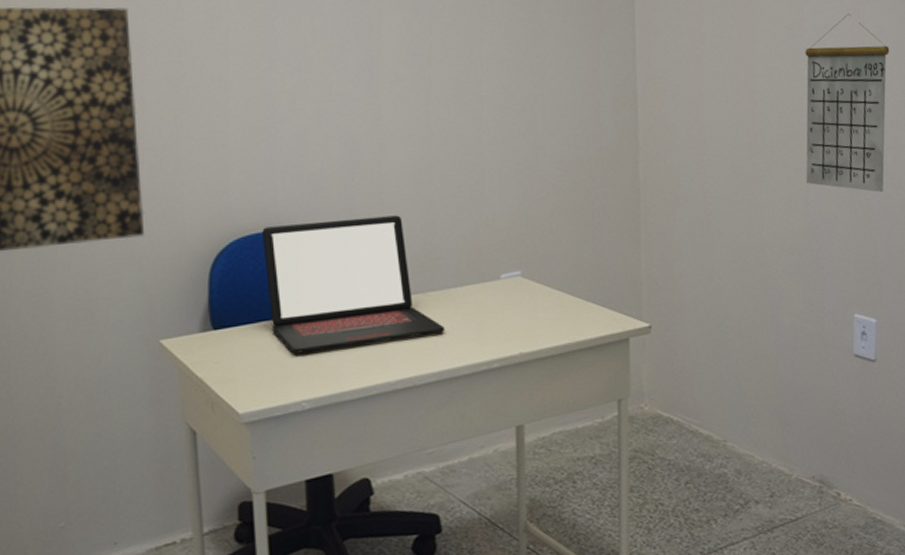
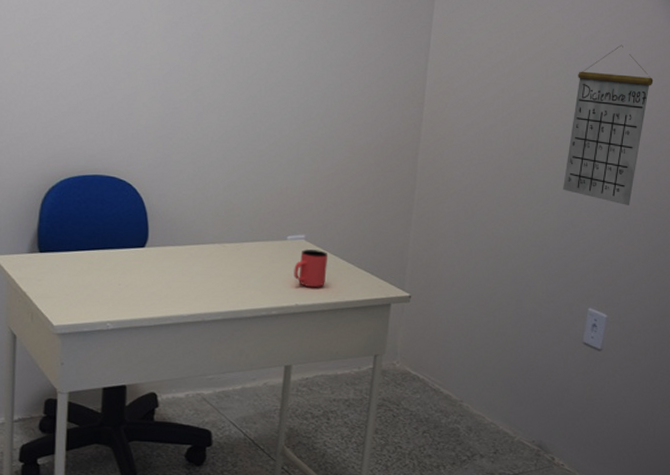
laptop: present [262,215,445,354] -> none [88,171,234,282]
cup: none [512,286,551,331] -> present [294,249,328,288]

